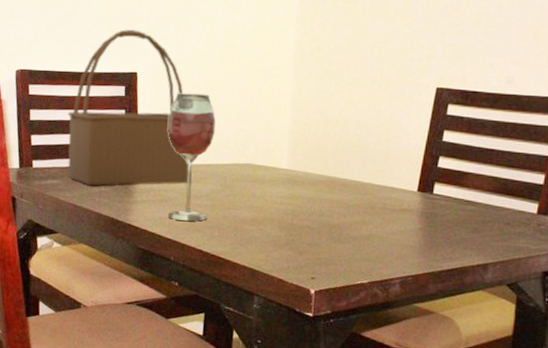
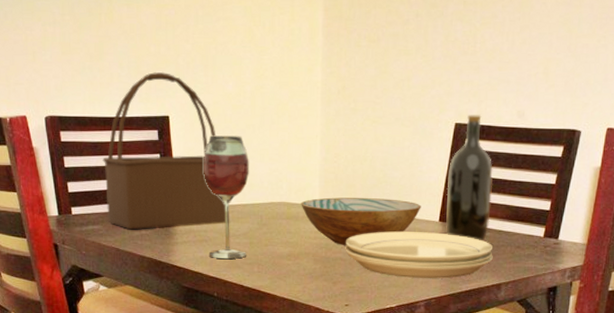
bowl: none [267,161,398,213] -> present [301,197,421,245]
plate: none [313,199,479,255] -> present [345,231,494,279]
wine bottle: none [425,79,479,216] -> present [446,115,493,242]

